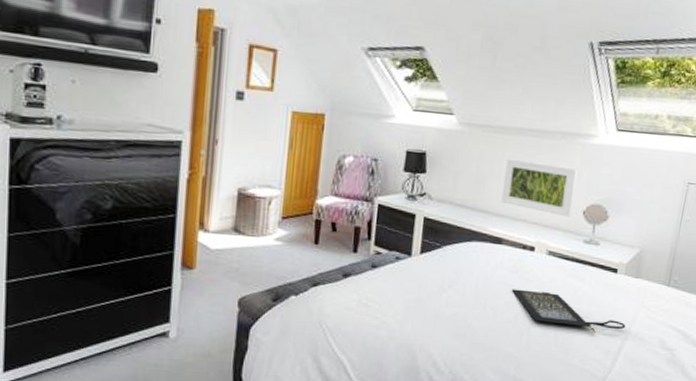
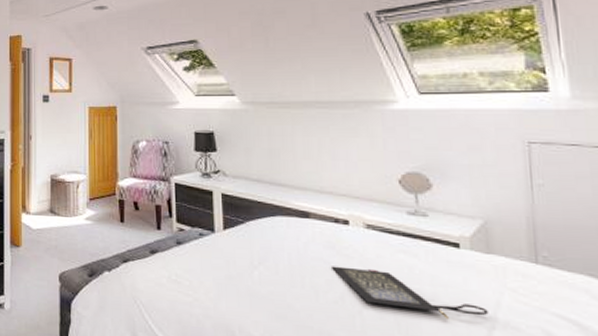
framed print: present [501,158,577,217] -> none [298,131,384,187]

